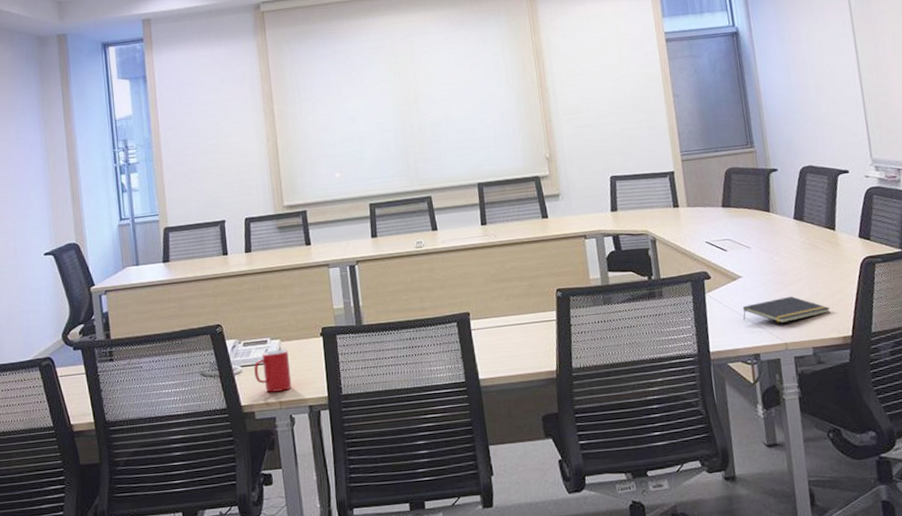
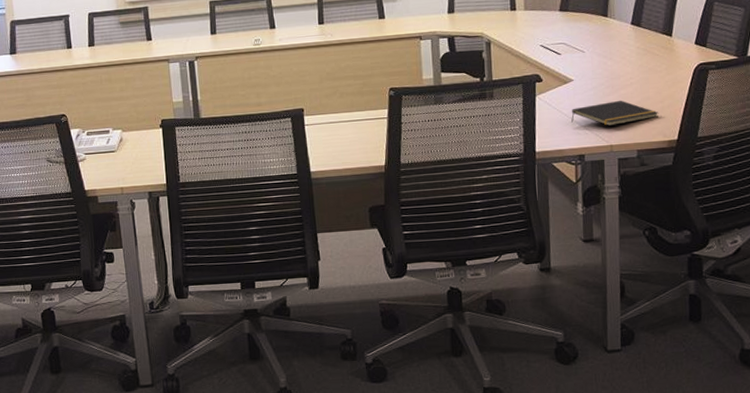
cup: present [254,349,292,393] -> none [97,139,133,179]

